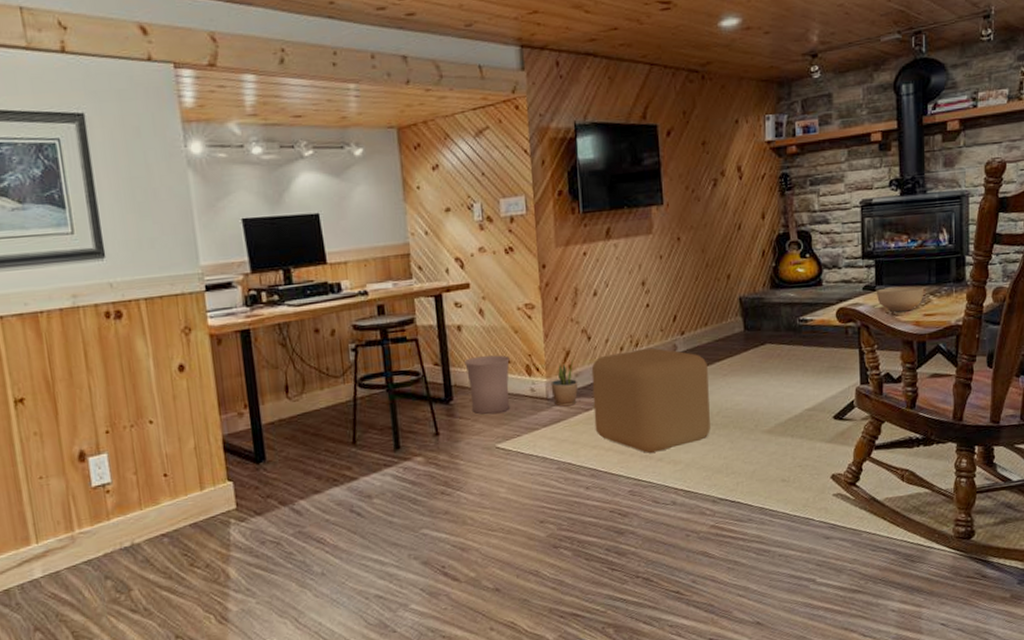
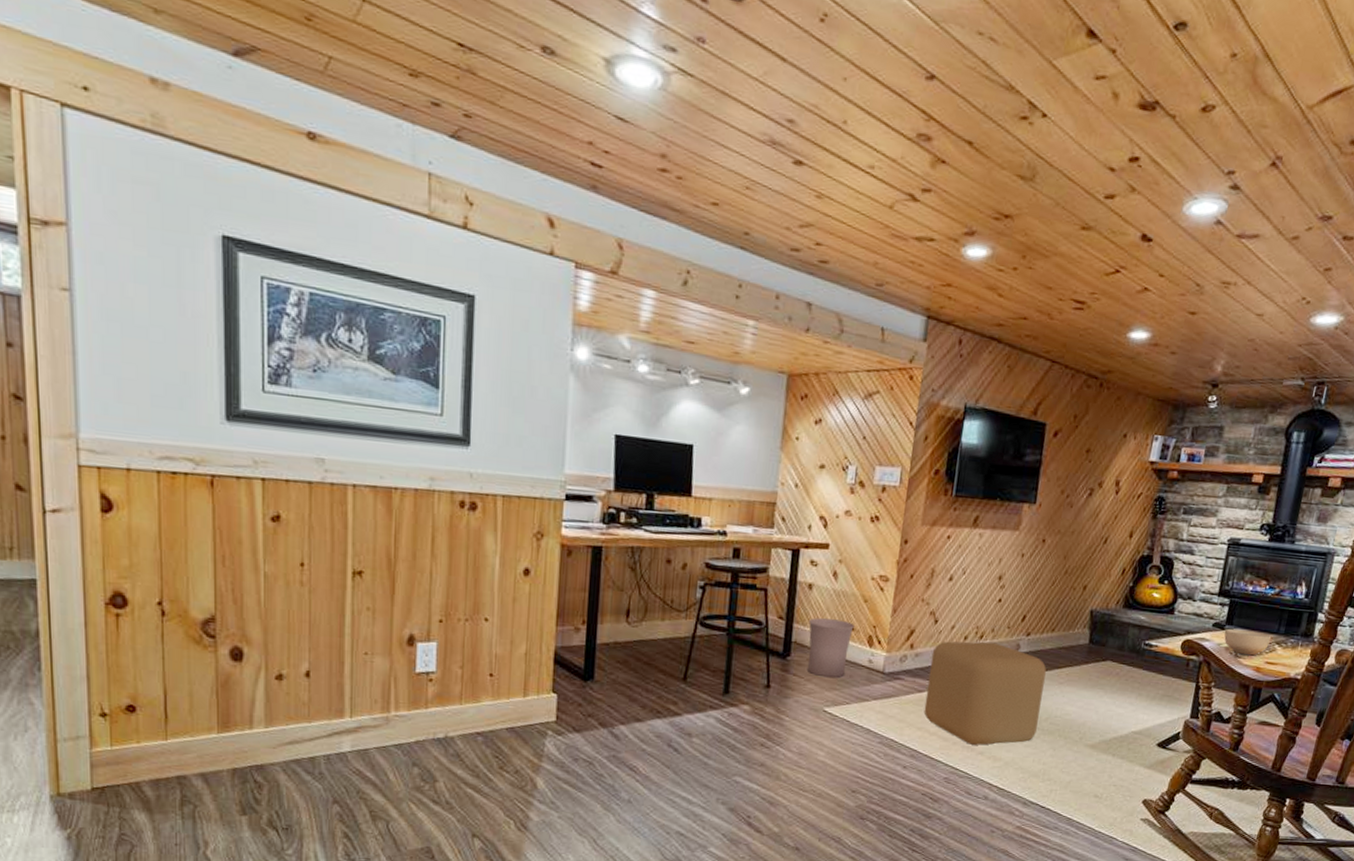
potted plant: present [550,358,578,407] -> none [888,638,919,684]

